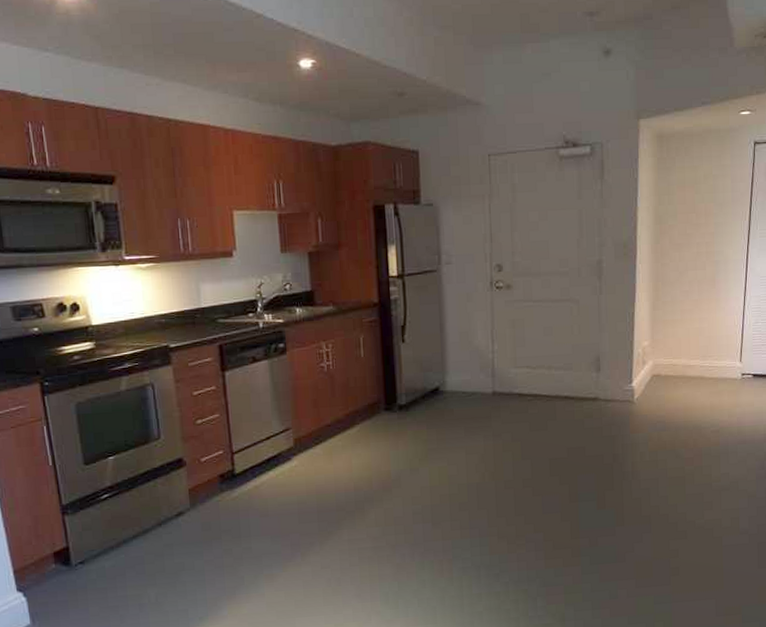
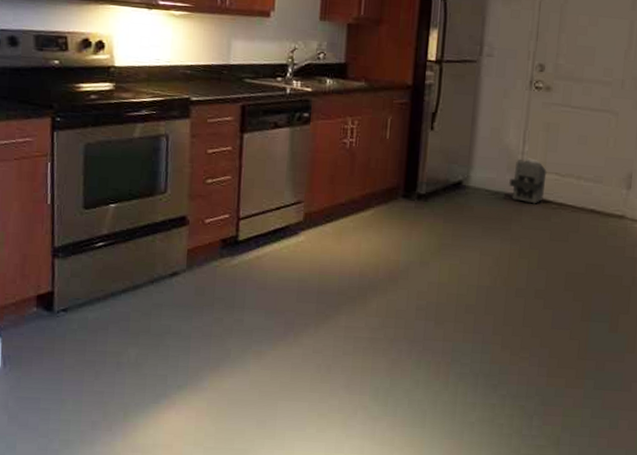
speaker: none [484,356,519,399] -> present [509,158,547,204]

